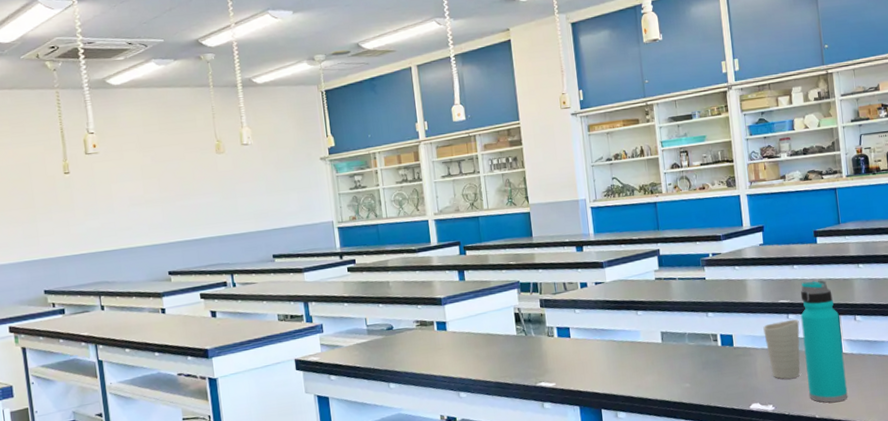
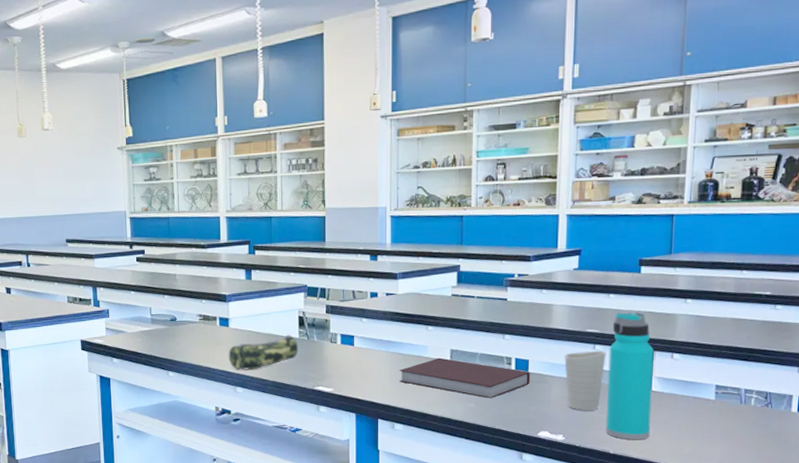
pencil case: none [448,332,518,375] -> present [228,334,299,370]
notebook: none [615,341,736,377] -> present [399,357,530,398]

